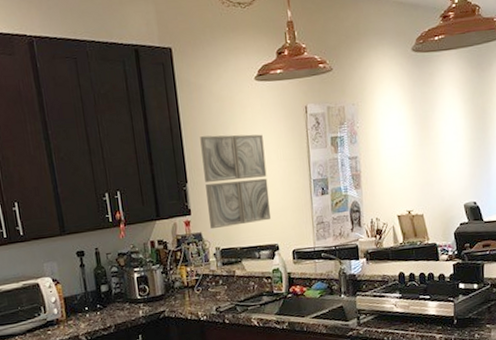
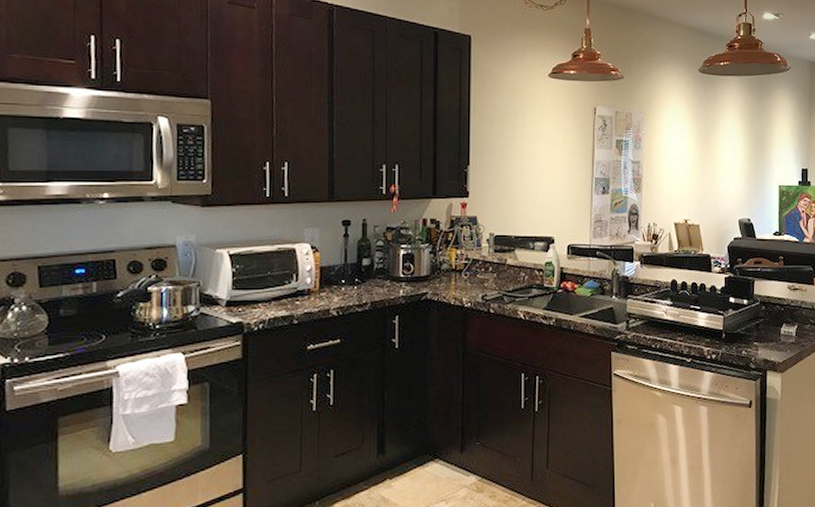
wall art: present [200,134,271,230] -> none [487,122,550,215]

